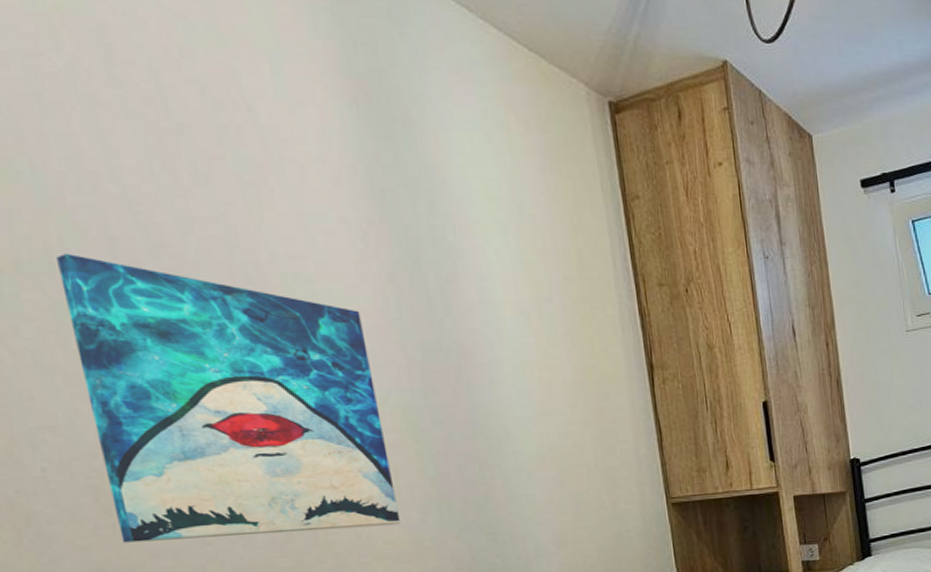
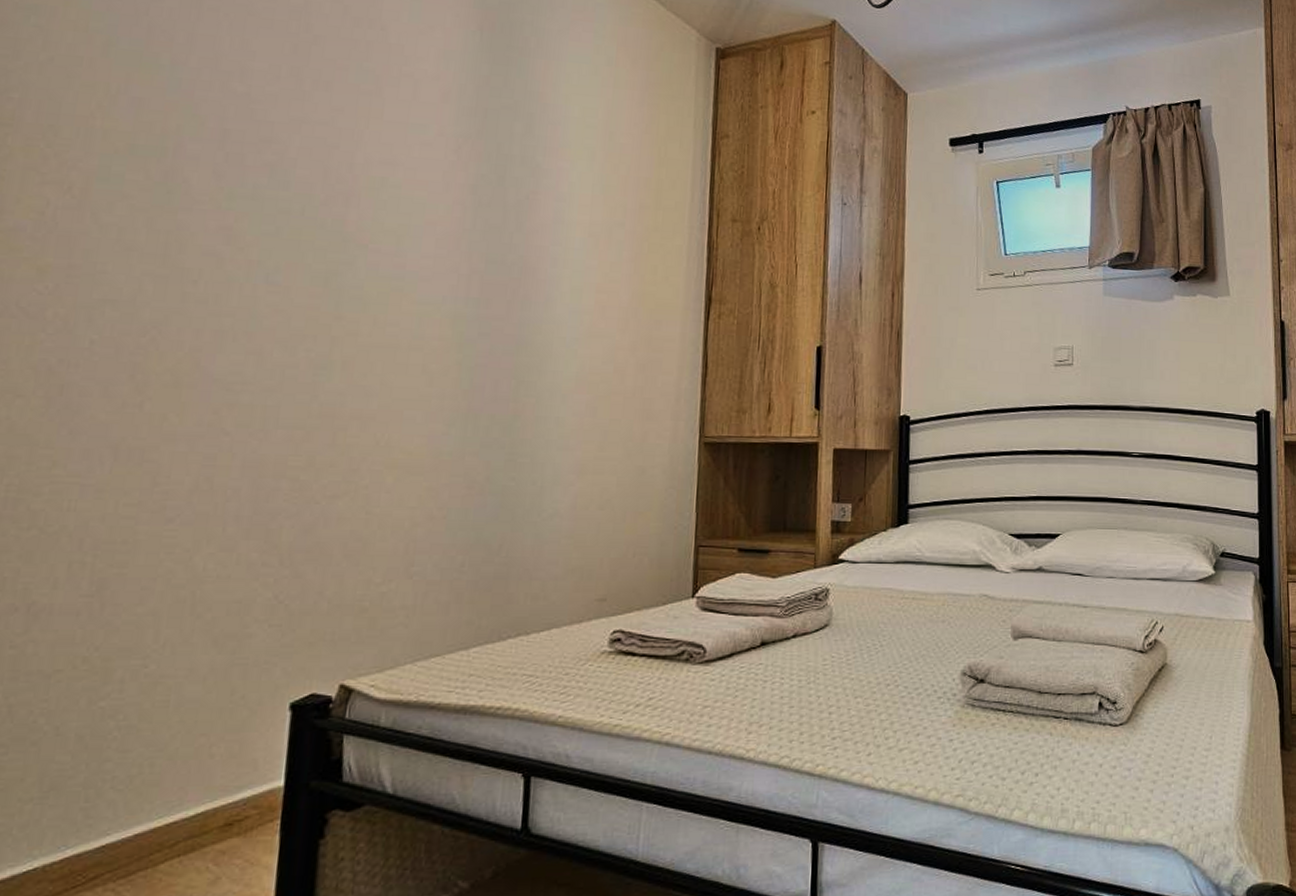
wall art: present [56,253,401,543] -> none [144,140,436,435]

